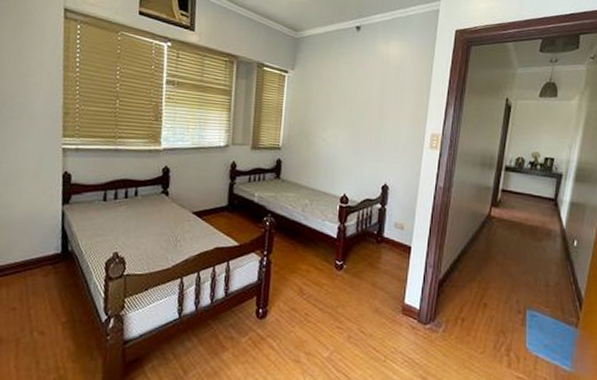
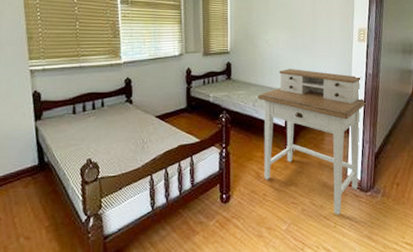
desk: none [307,172,435,347] -> present [257,69,368,215]

